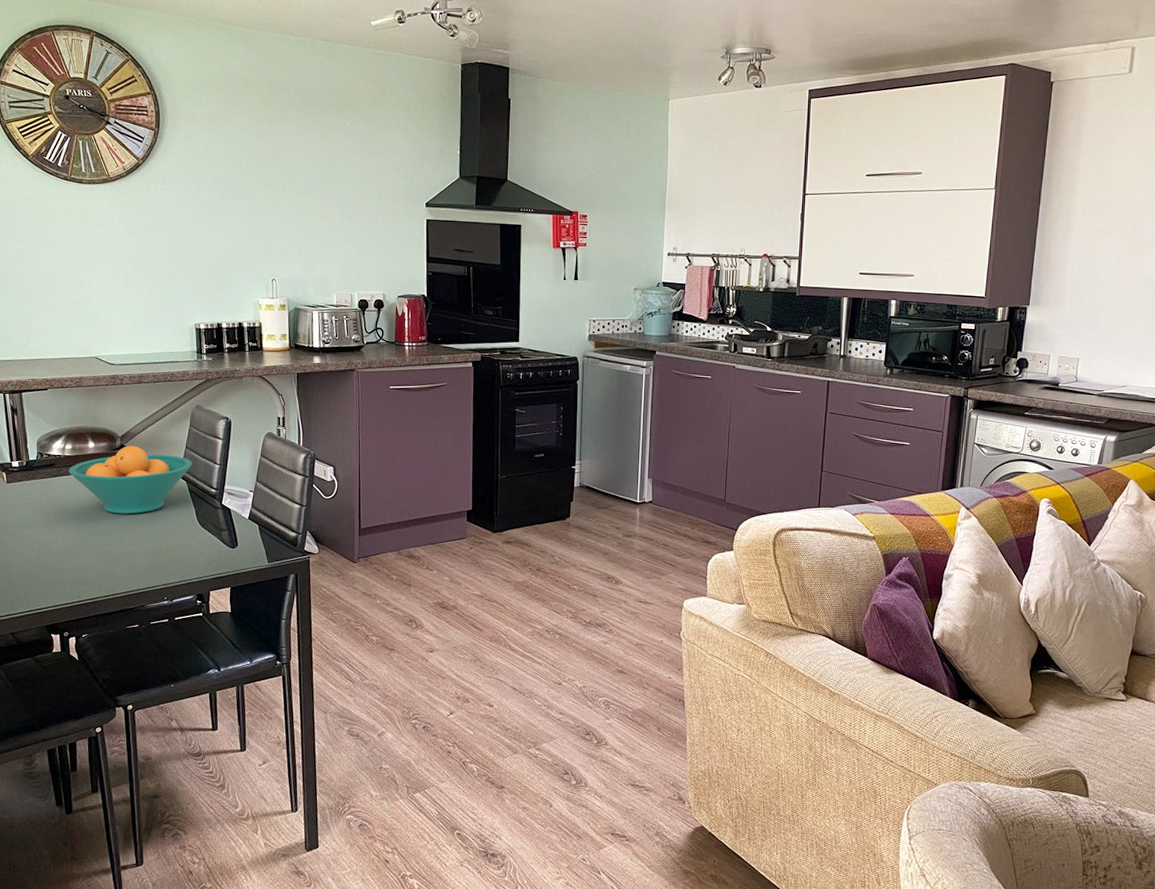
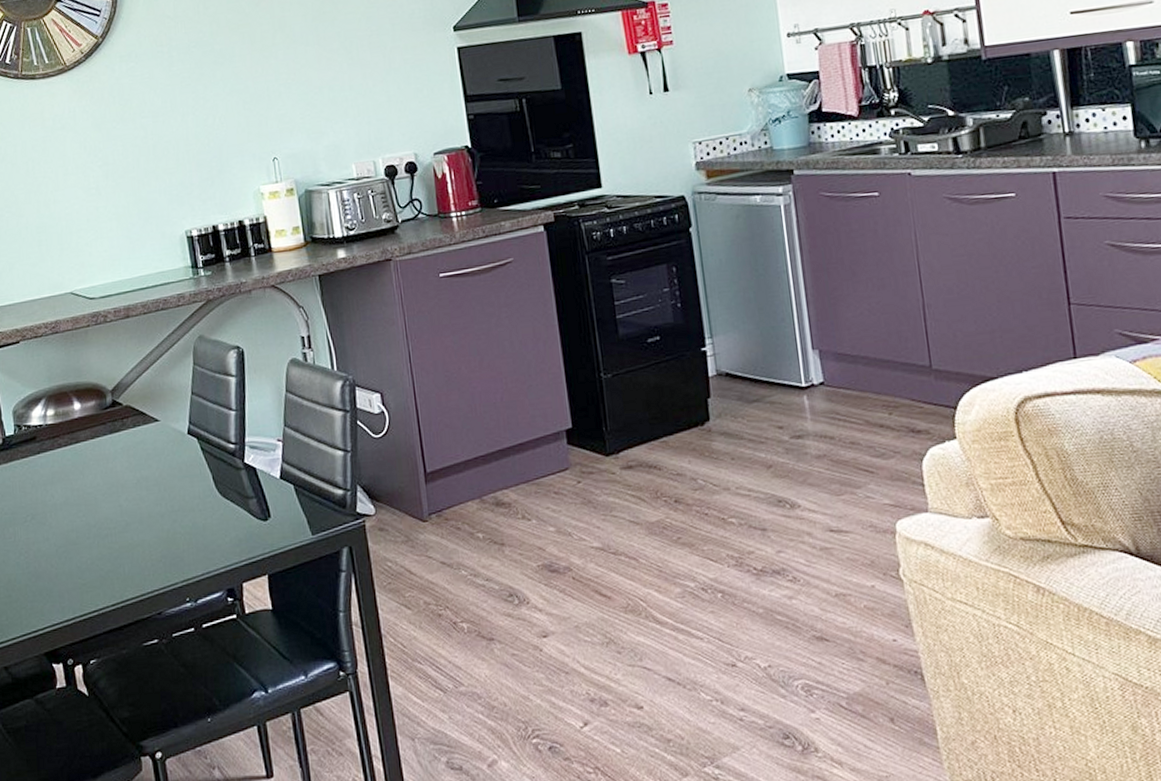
fruit bowl: present [69,446,193,514] -> none [53,400,202,493]

